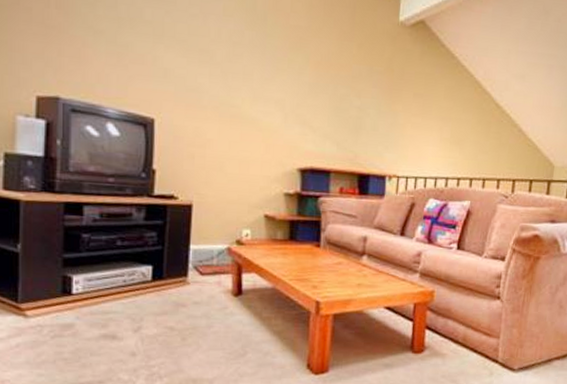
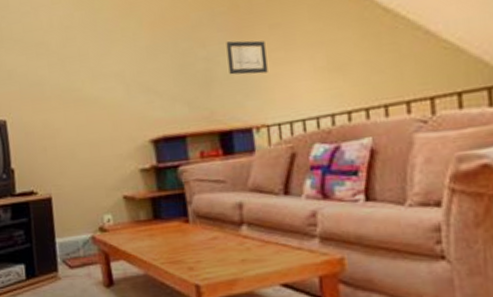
wall art: none [376,98,408,133] -> present [226,40,268,75]

